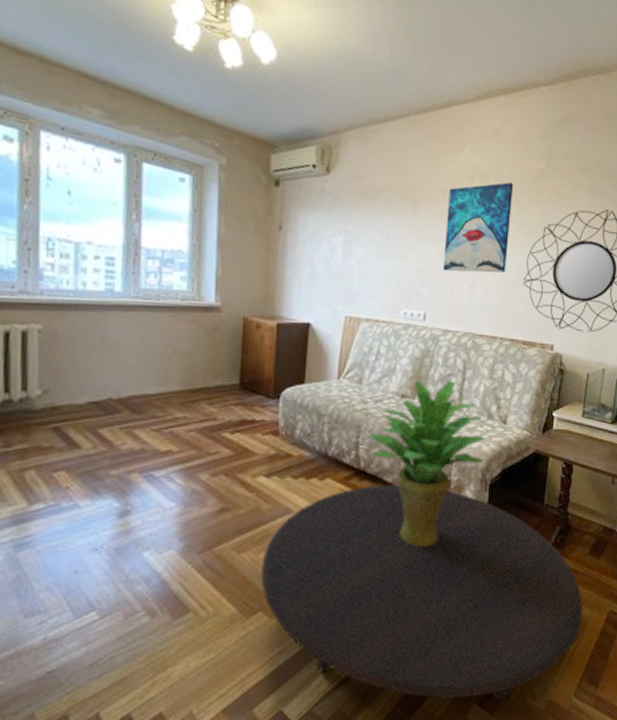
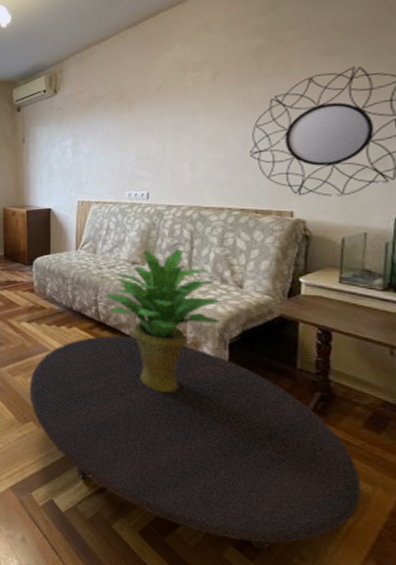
wall art: present [443,182,514,273] -> none [161,65,231,155]

